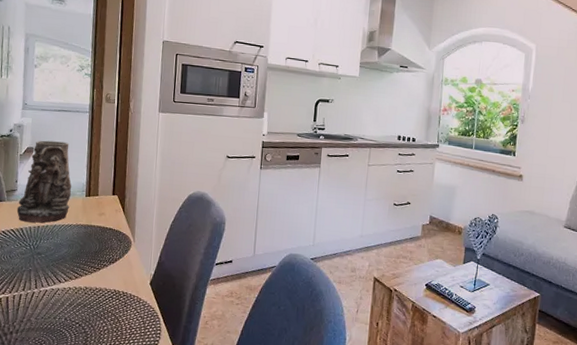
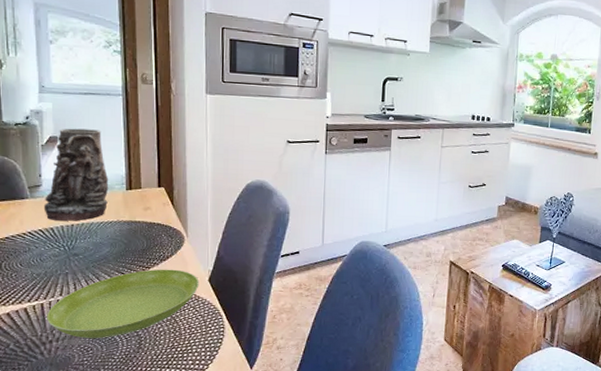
saucer: none [10,270,142,333] -> present [47,269,199,338]

